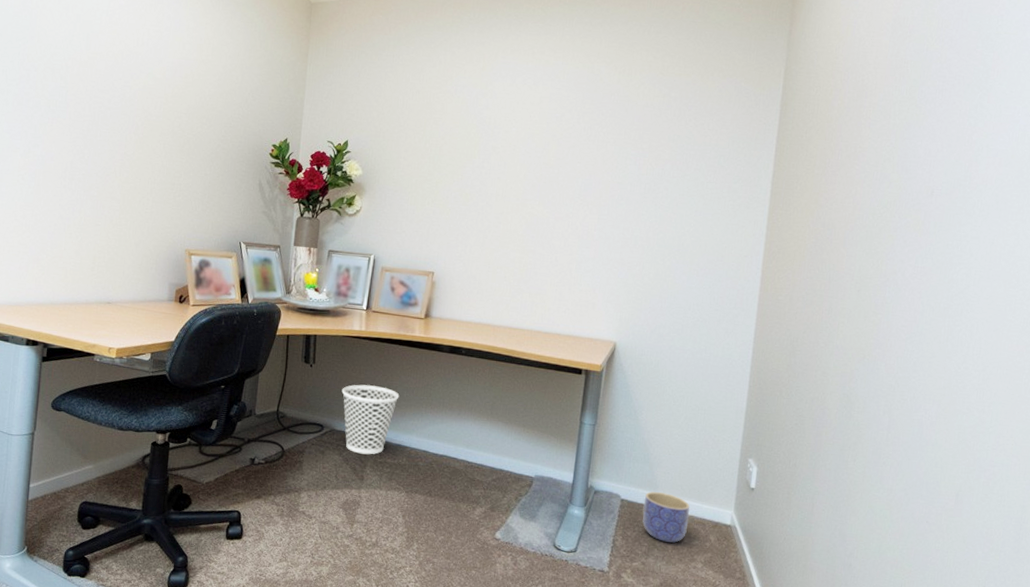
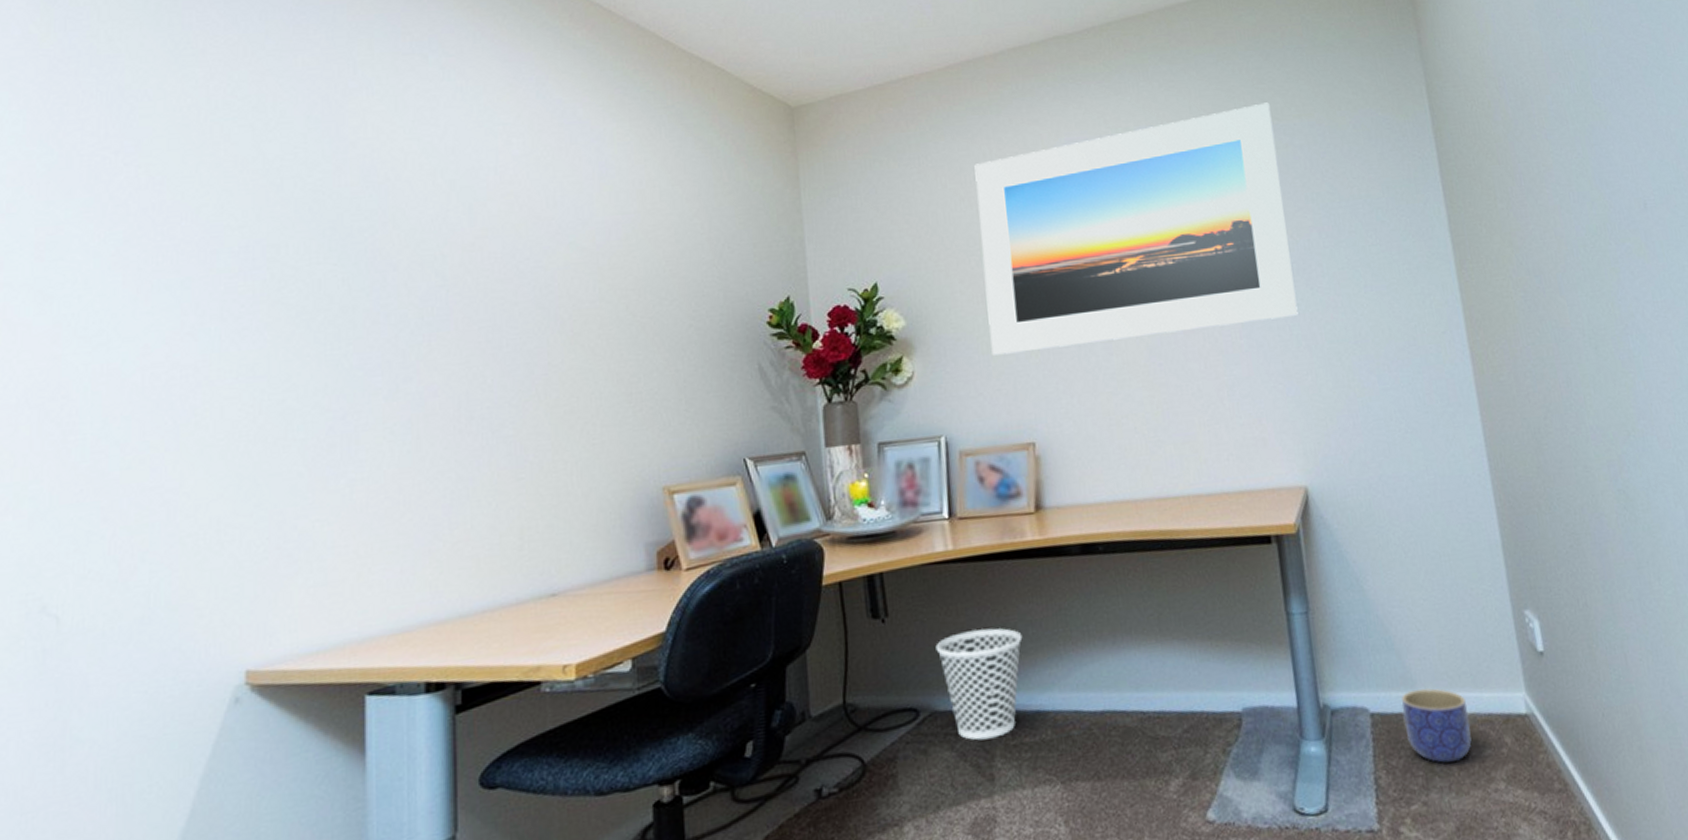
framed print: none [417,59,660,223] -> present [974,102,1298,356]

